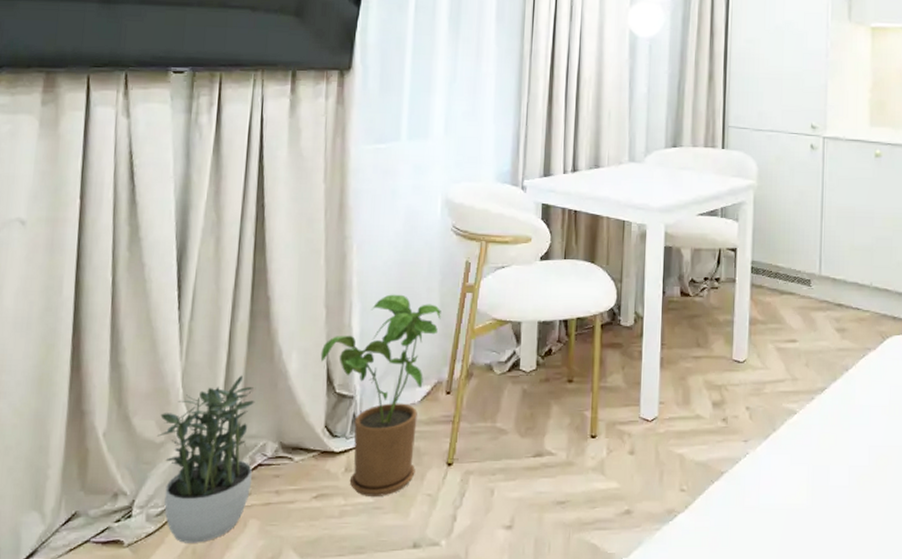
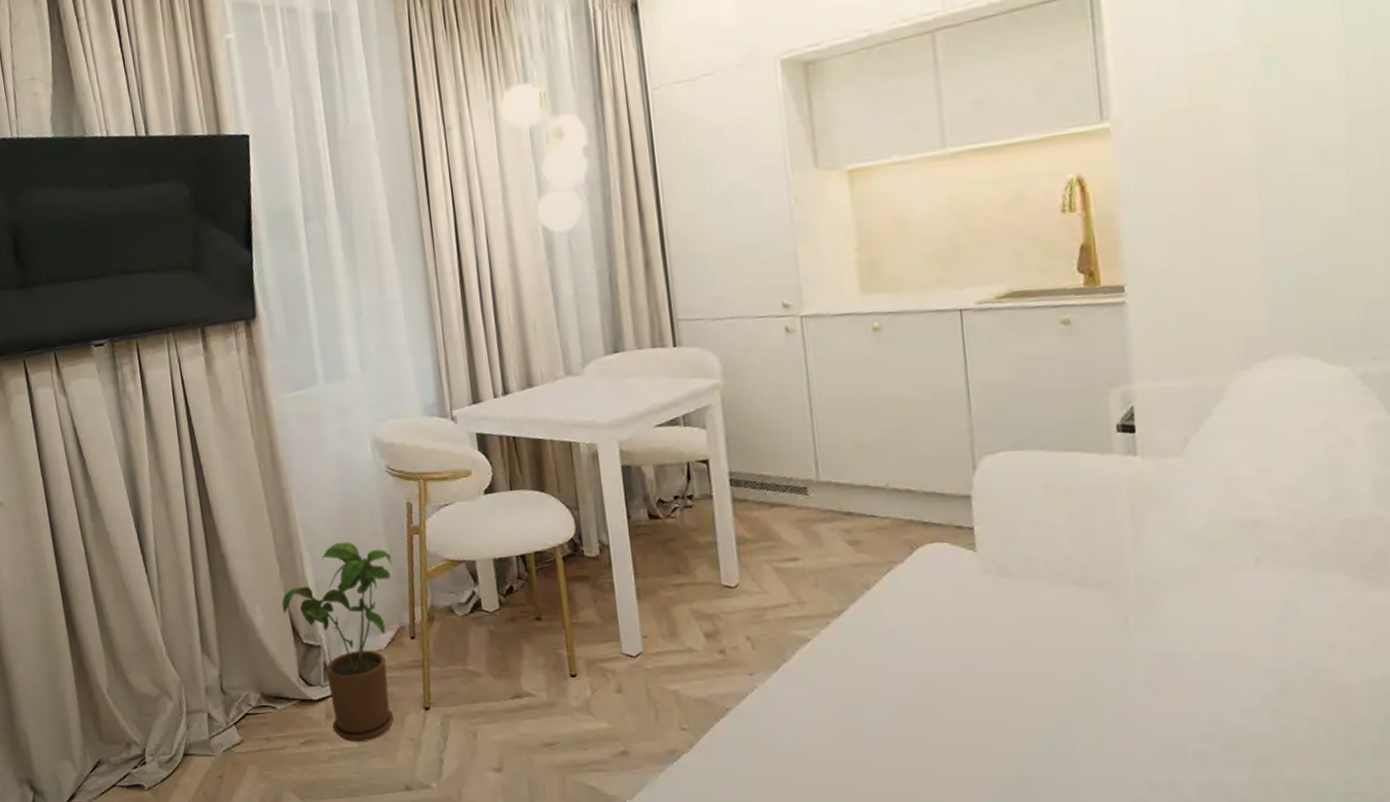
potted plant: present [157,375,255,543] -> none [151,631,243,787]

